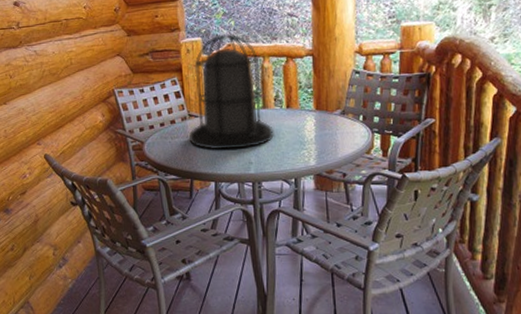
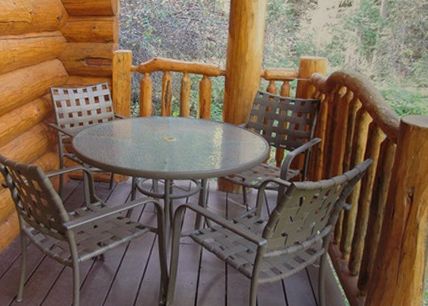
lantern: present [189,33,274,150] -> none [113,49,187,150]

